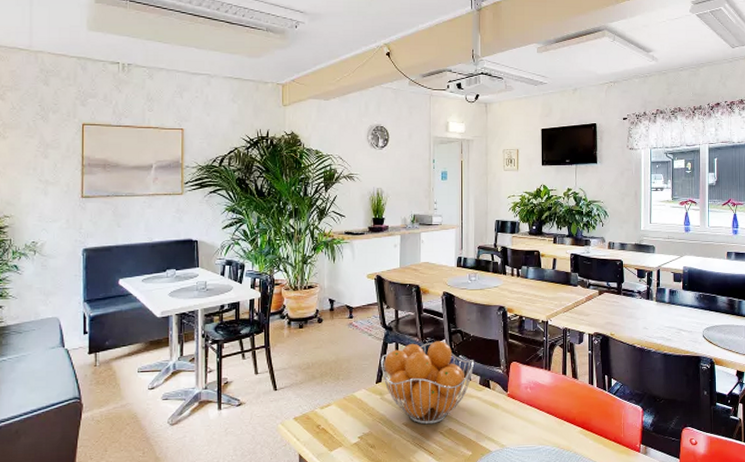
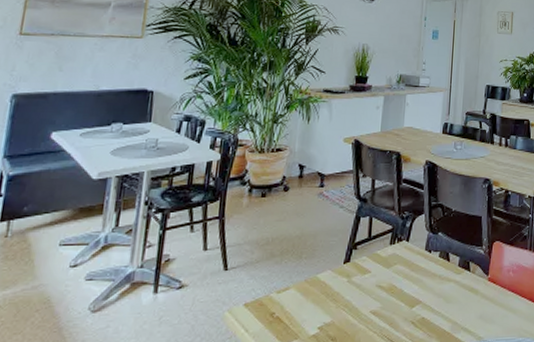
fruit basket: present [380,341,475,425] -> none [350,216,455,313]

